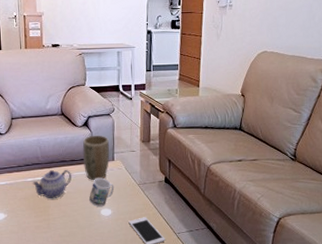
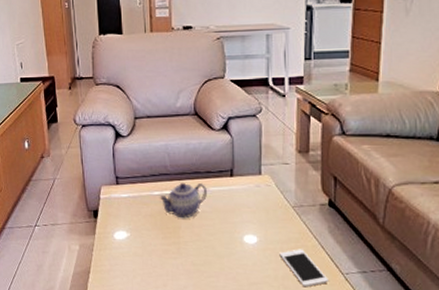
plant pot: present [82,135,109,180] -> none [220,141,255,198]
mug: present [89,177,114,207] -> none [229,195,261,232]

